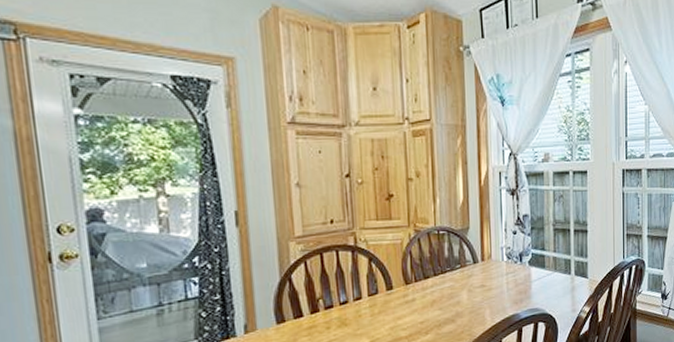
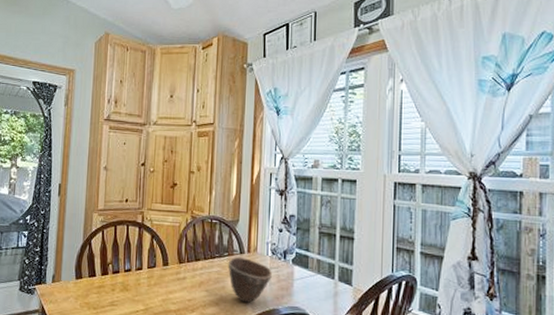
bowl: none [461,267,509,314] -> present [228,257,272,303]

